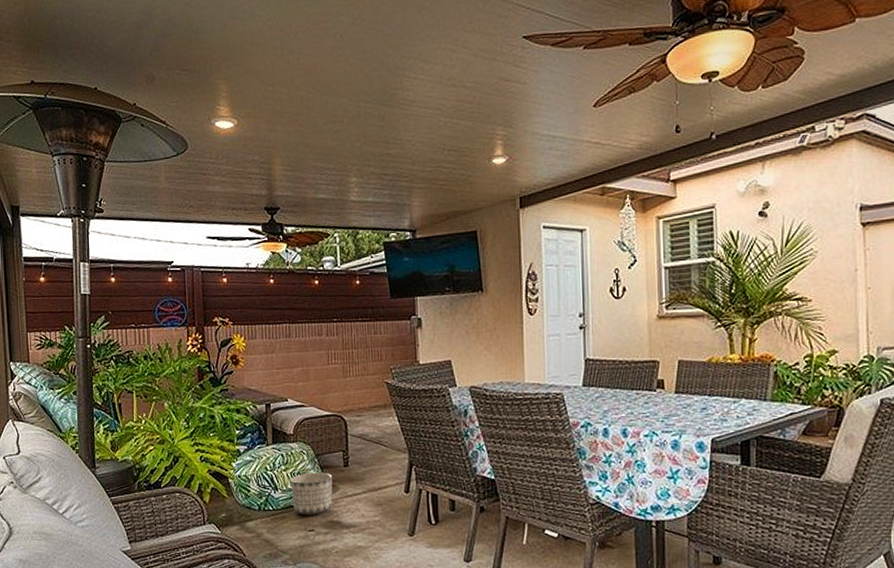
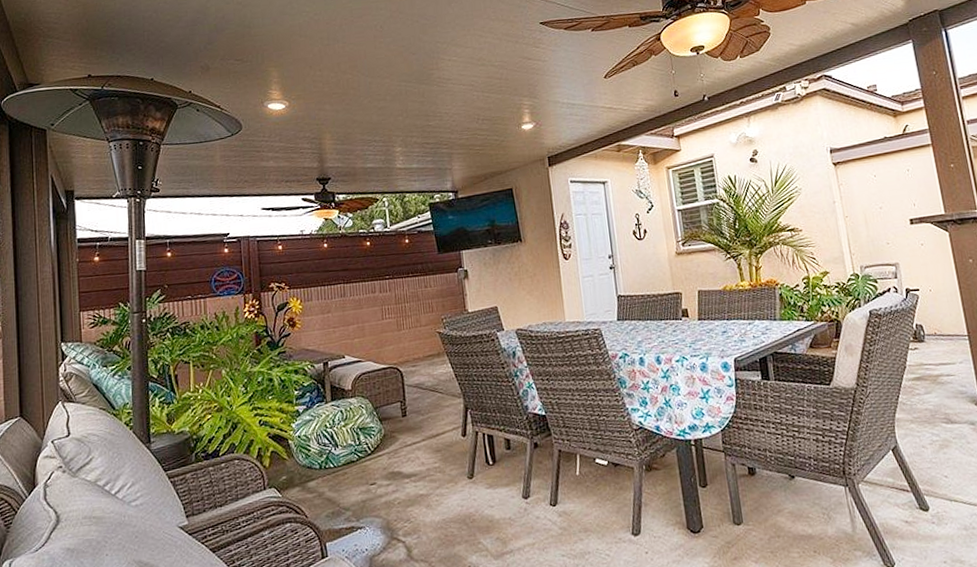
planter: present [291,472,333,515] -> none [350,424,393,470]

